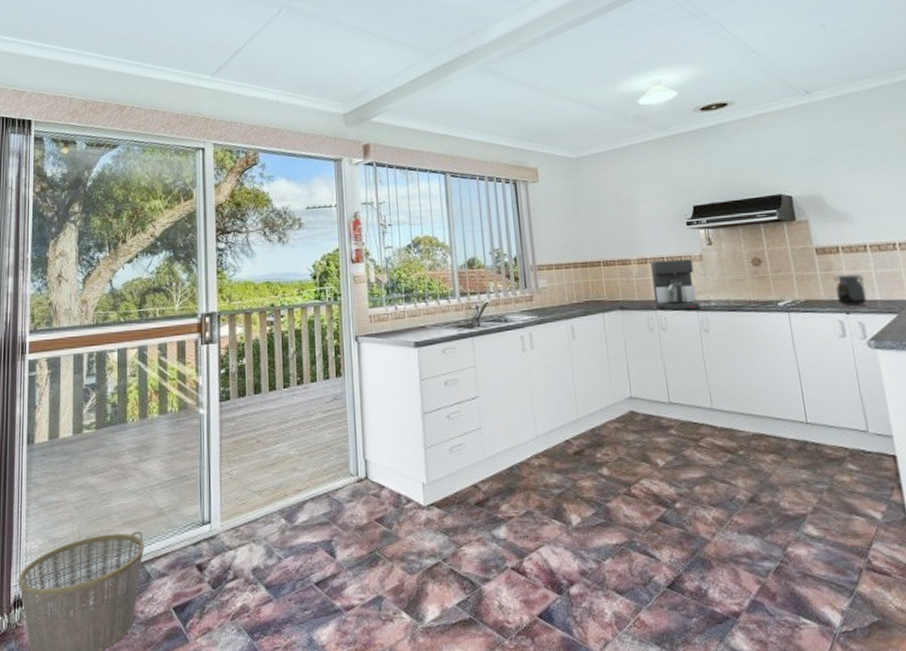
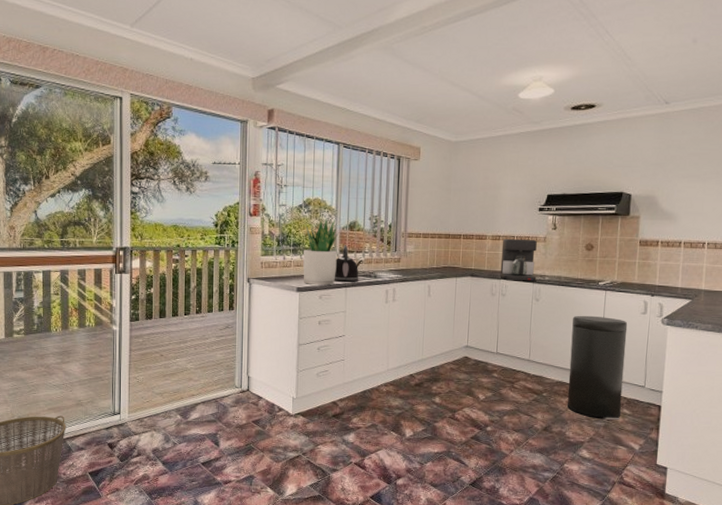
planter: none [417,256,459,338] -> present [303,218,339,286]
kettle: none [456,286,487,332] -> present [334,245,359,283]
pedal bin: none [755,344,847,481] -> present [567,315,628,420]
jar: present [833,274,867,306] -> none [647,264,672,290]

